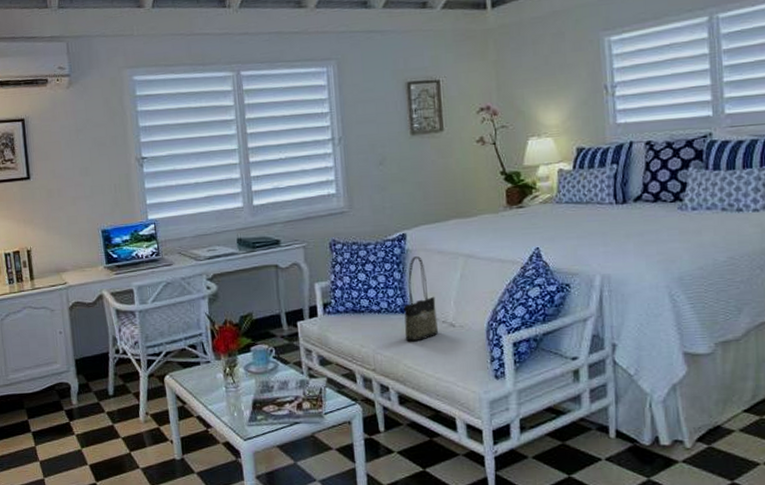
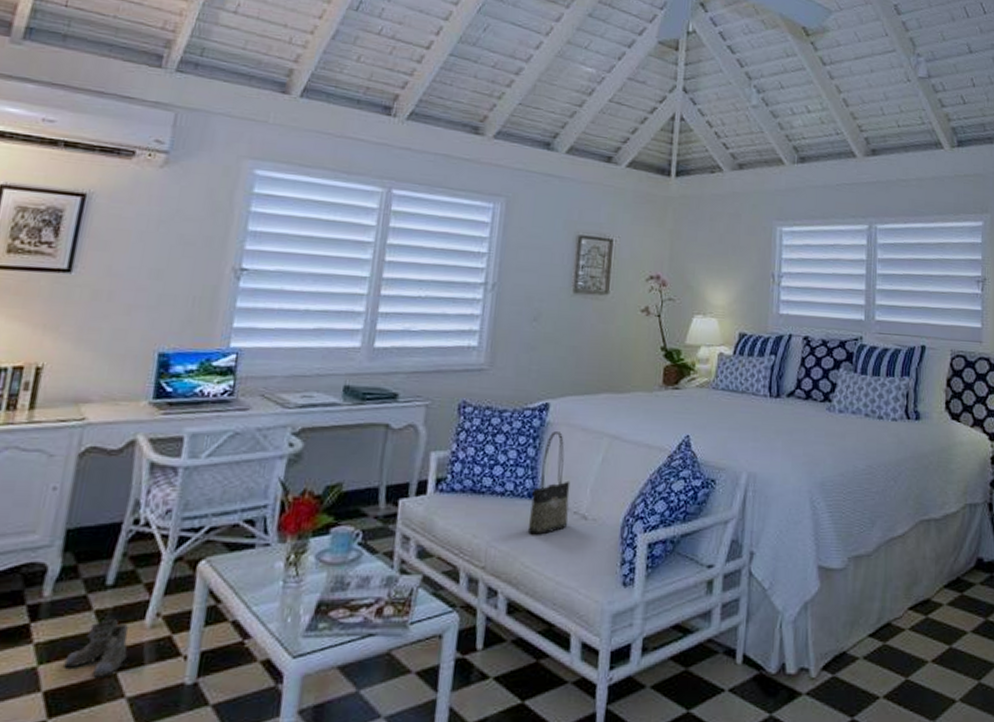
boots: none [97,418,134,455] -> present [64,619,128,677]

